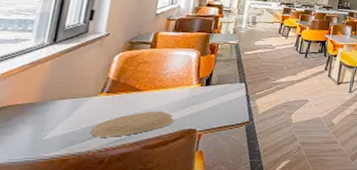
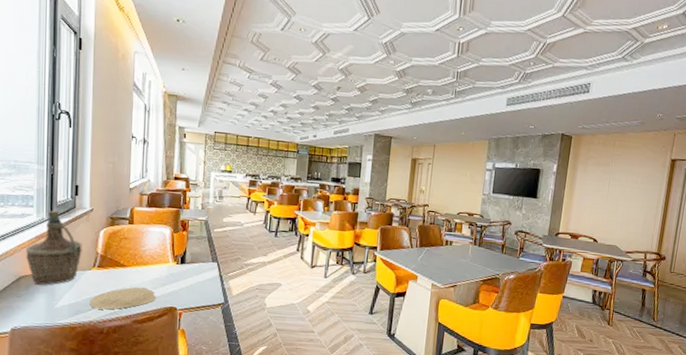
bottle: none [12,35,91,115] -> present [26,210,82,285]

